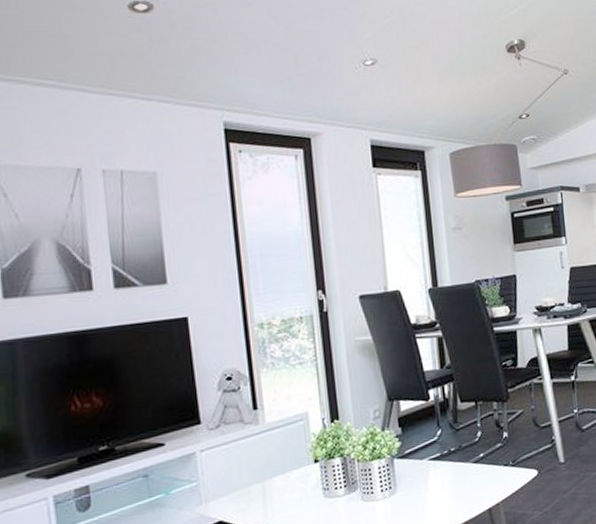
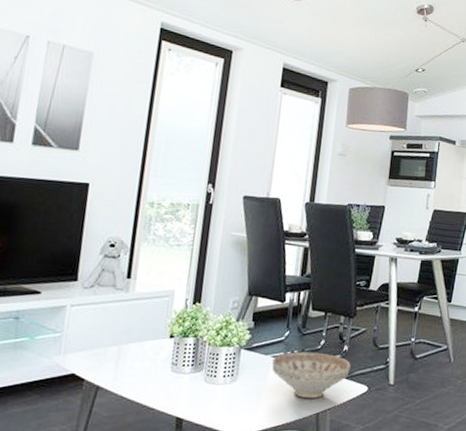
decorative bowl: none [430,444,515,496] -> present [272,351,351,398]

